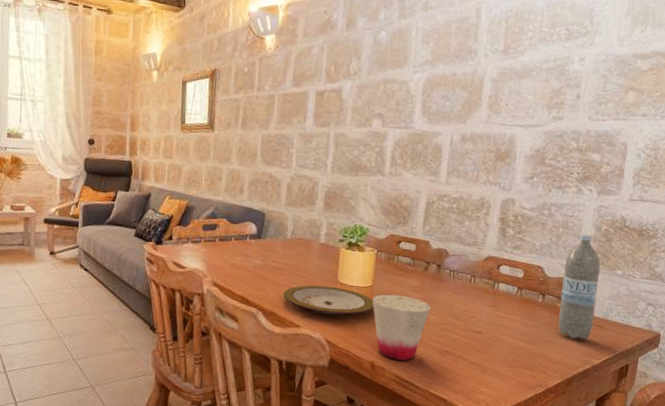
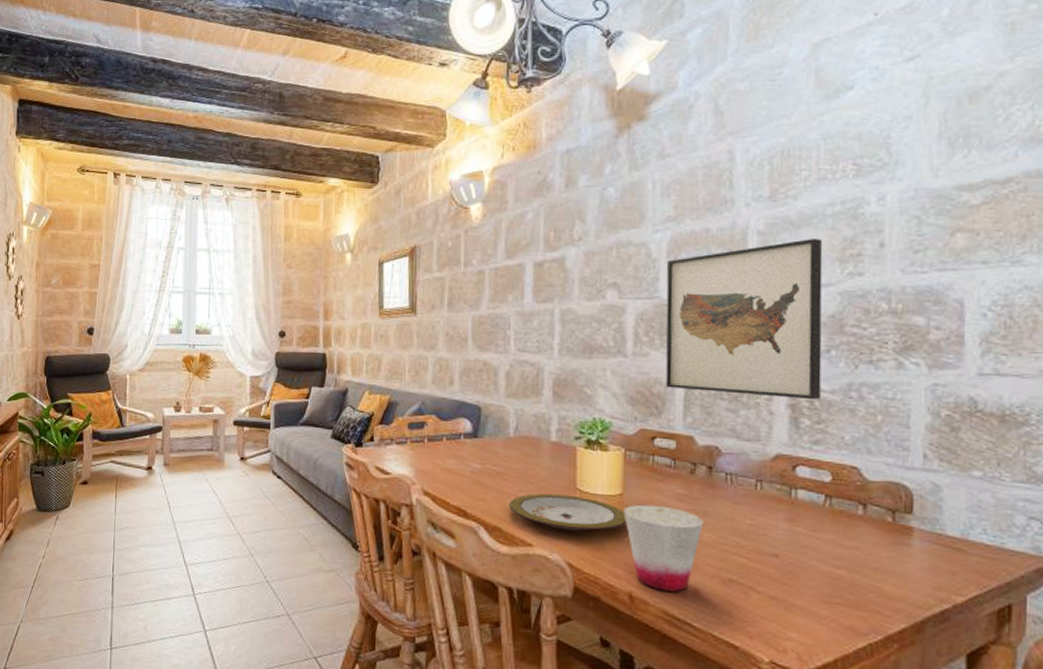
wall art: none [412,87,537,215] -> present [665,239,823,400]
water bottle: present [558,234,601,339] -> none [890,422,947,567]

